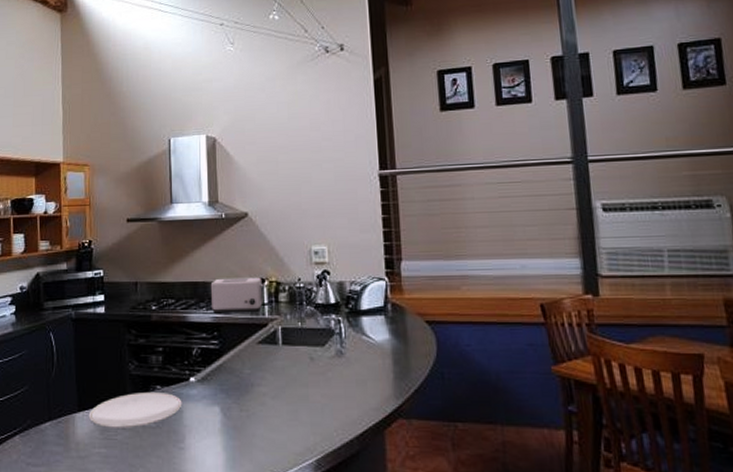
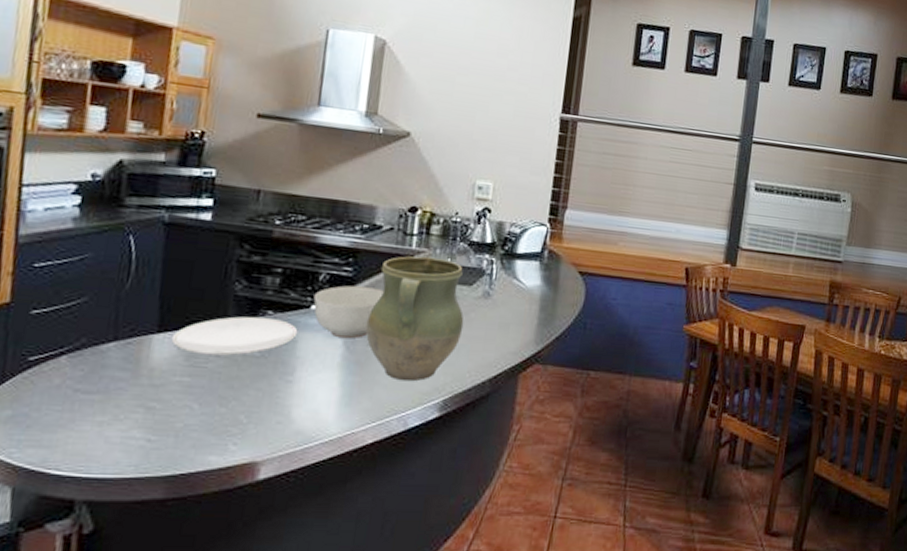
bowl: none [190,356,248,406] -> present [313,285,384,339]
toaster: present [210,277,264,314] -> none [350,199,416,242]
ceramic jug: none [237,323,323,443] -> present [365,256,464,382]

